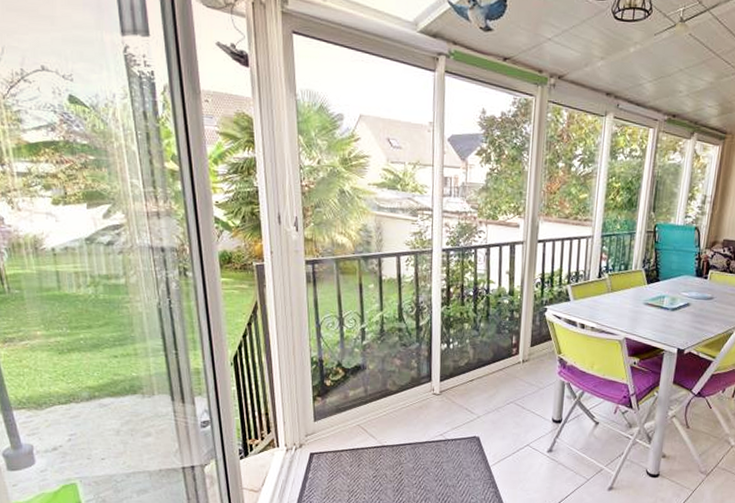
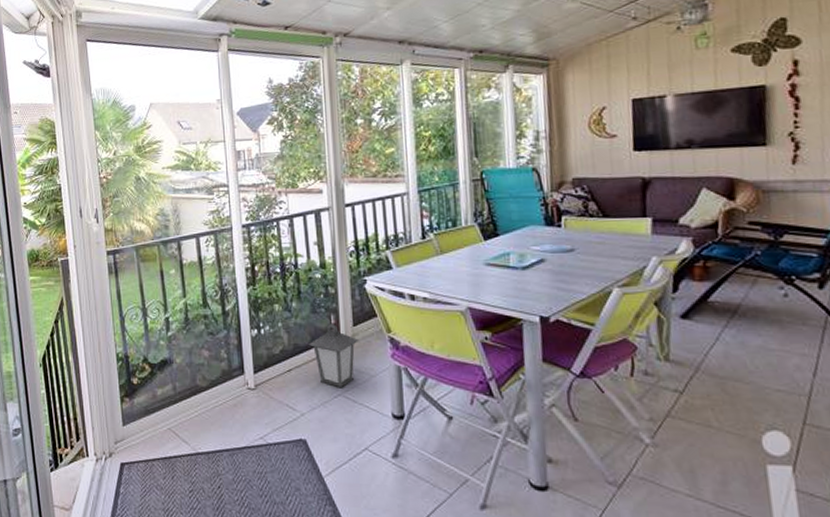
lantern: none [491,343,533,397] -> present [309,324,359,388]

